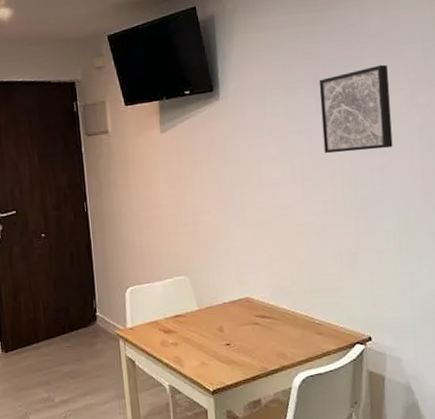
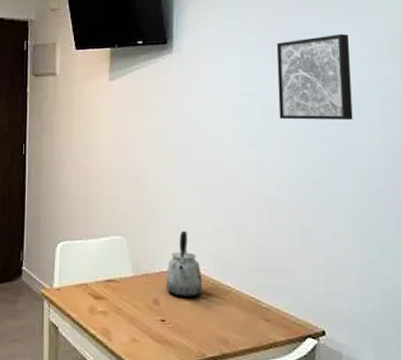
kettle: none [228,264,262,323] -> present [165,230,203,298]

